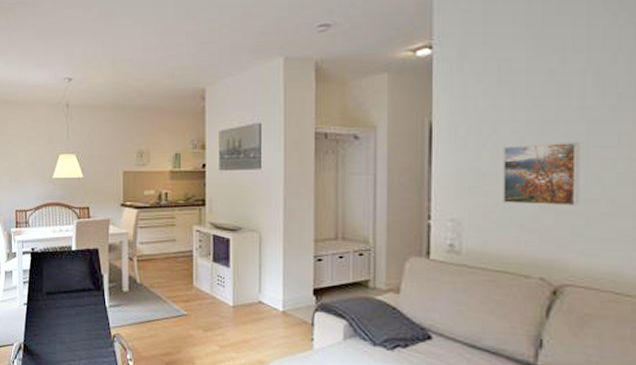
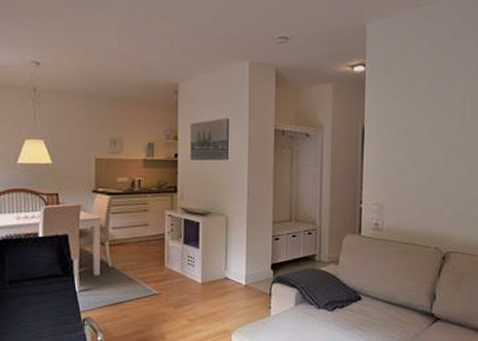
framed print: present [503,141,580,207] -> none [412,145,461,194]

